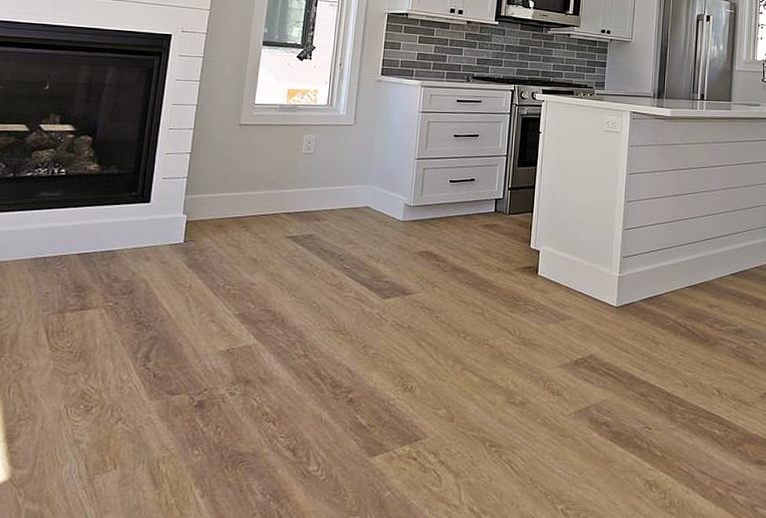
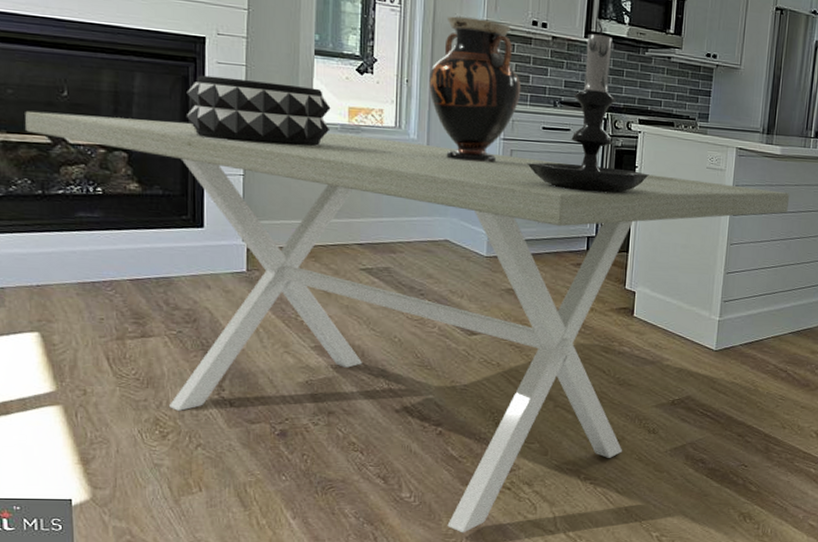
dining table: none [8,103,681,510] -> present [25,110,790,533]
decorative bowl: none [146,67,273,126] -> present [186,75,331,147]
vase: none [359,8,439,134] -> present [429,16,521,163]
candle holder: none [442,8,552,158] -> present [527,23,649,193]

